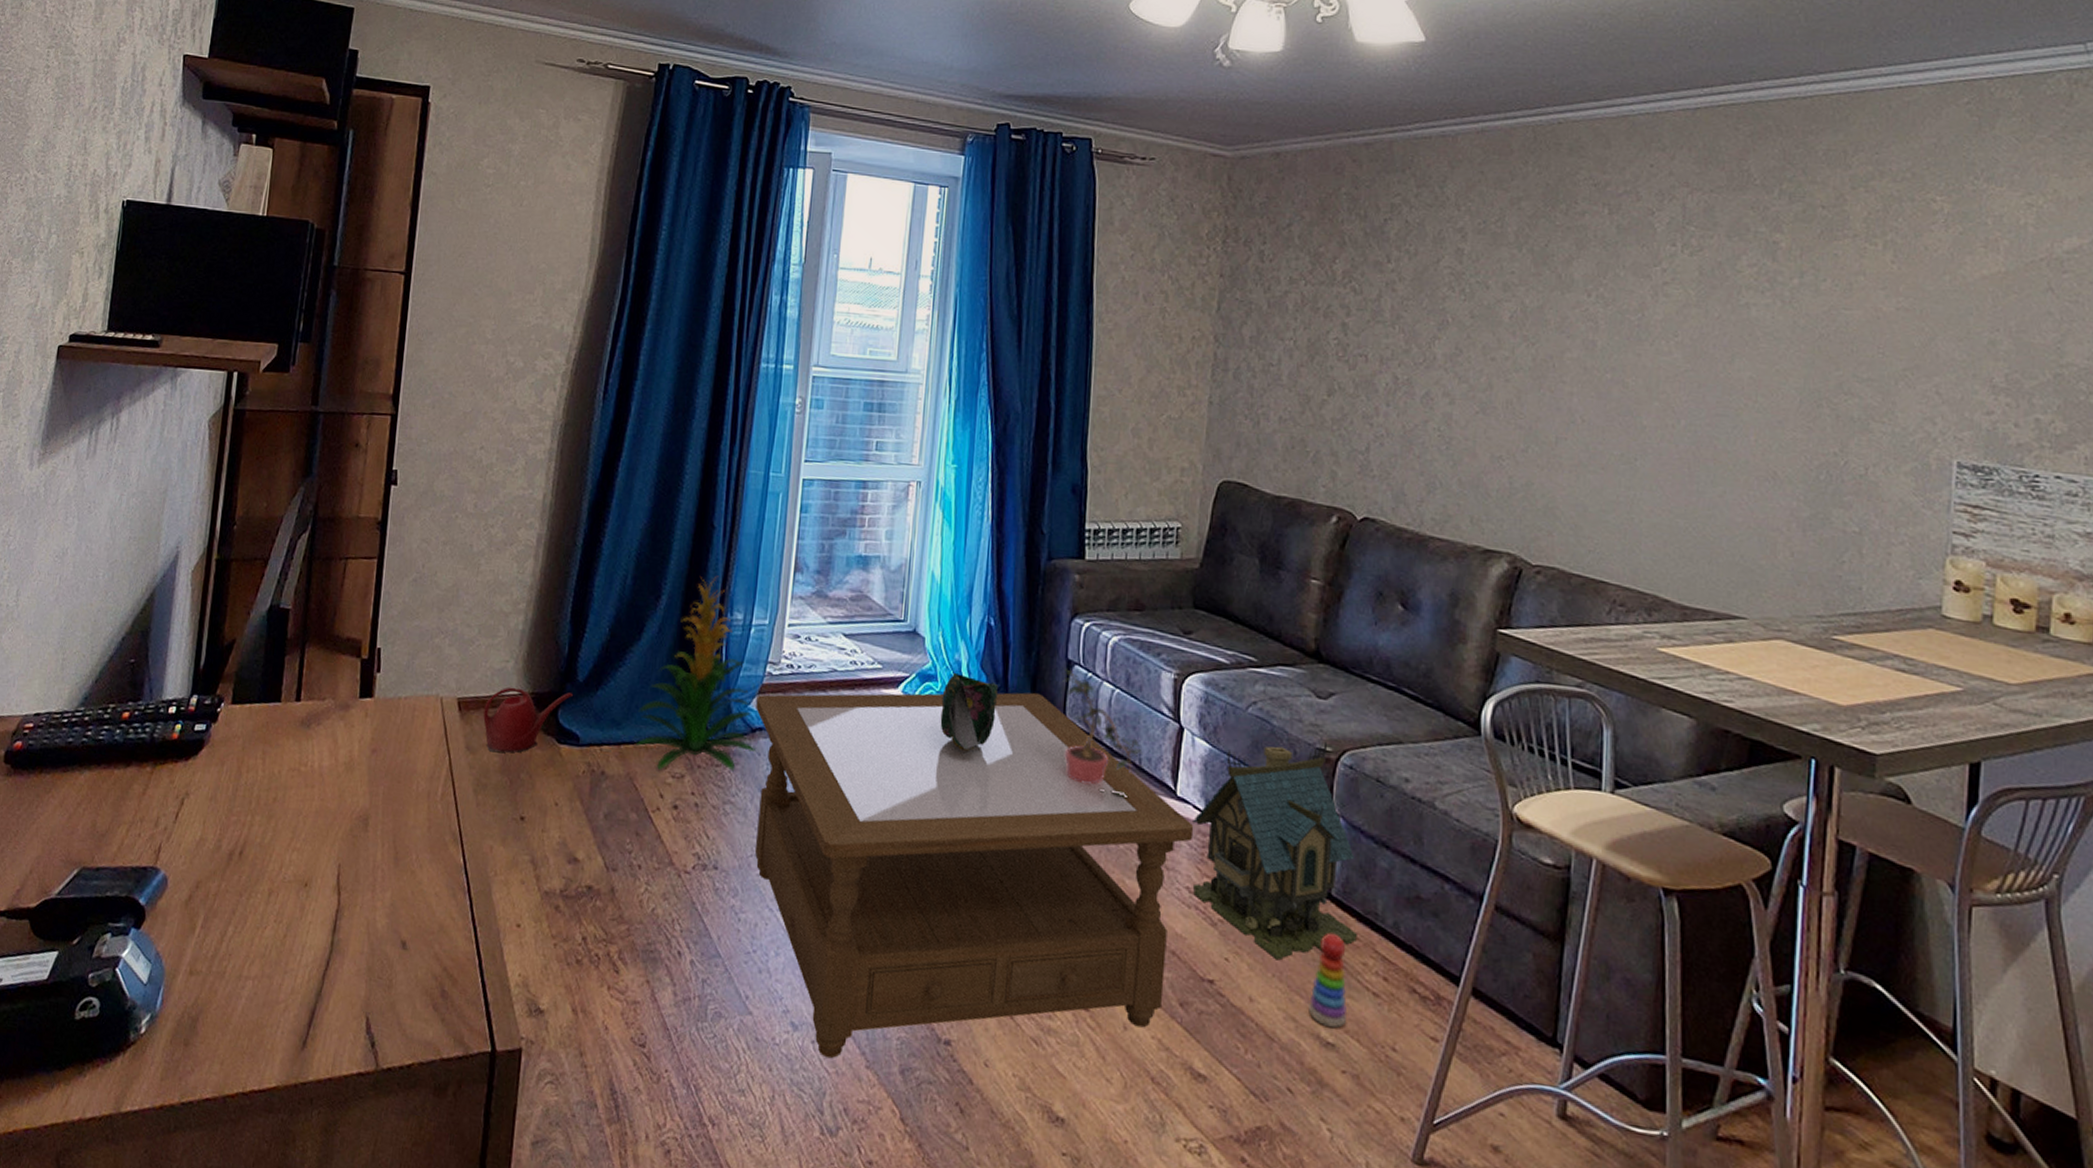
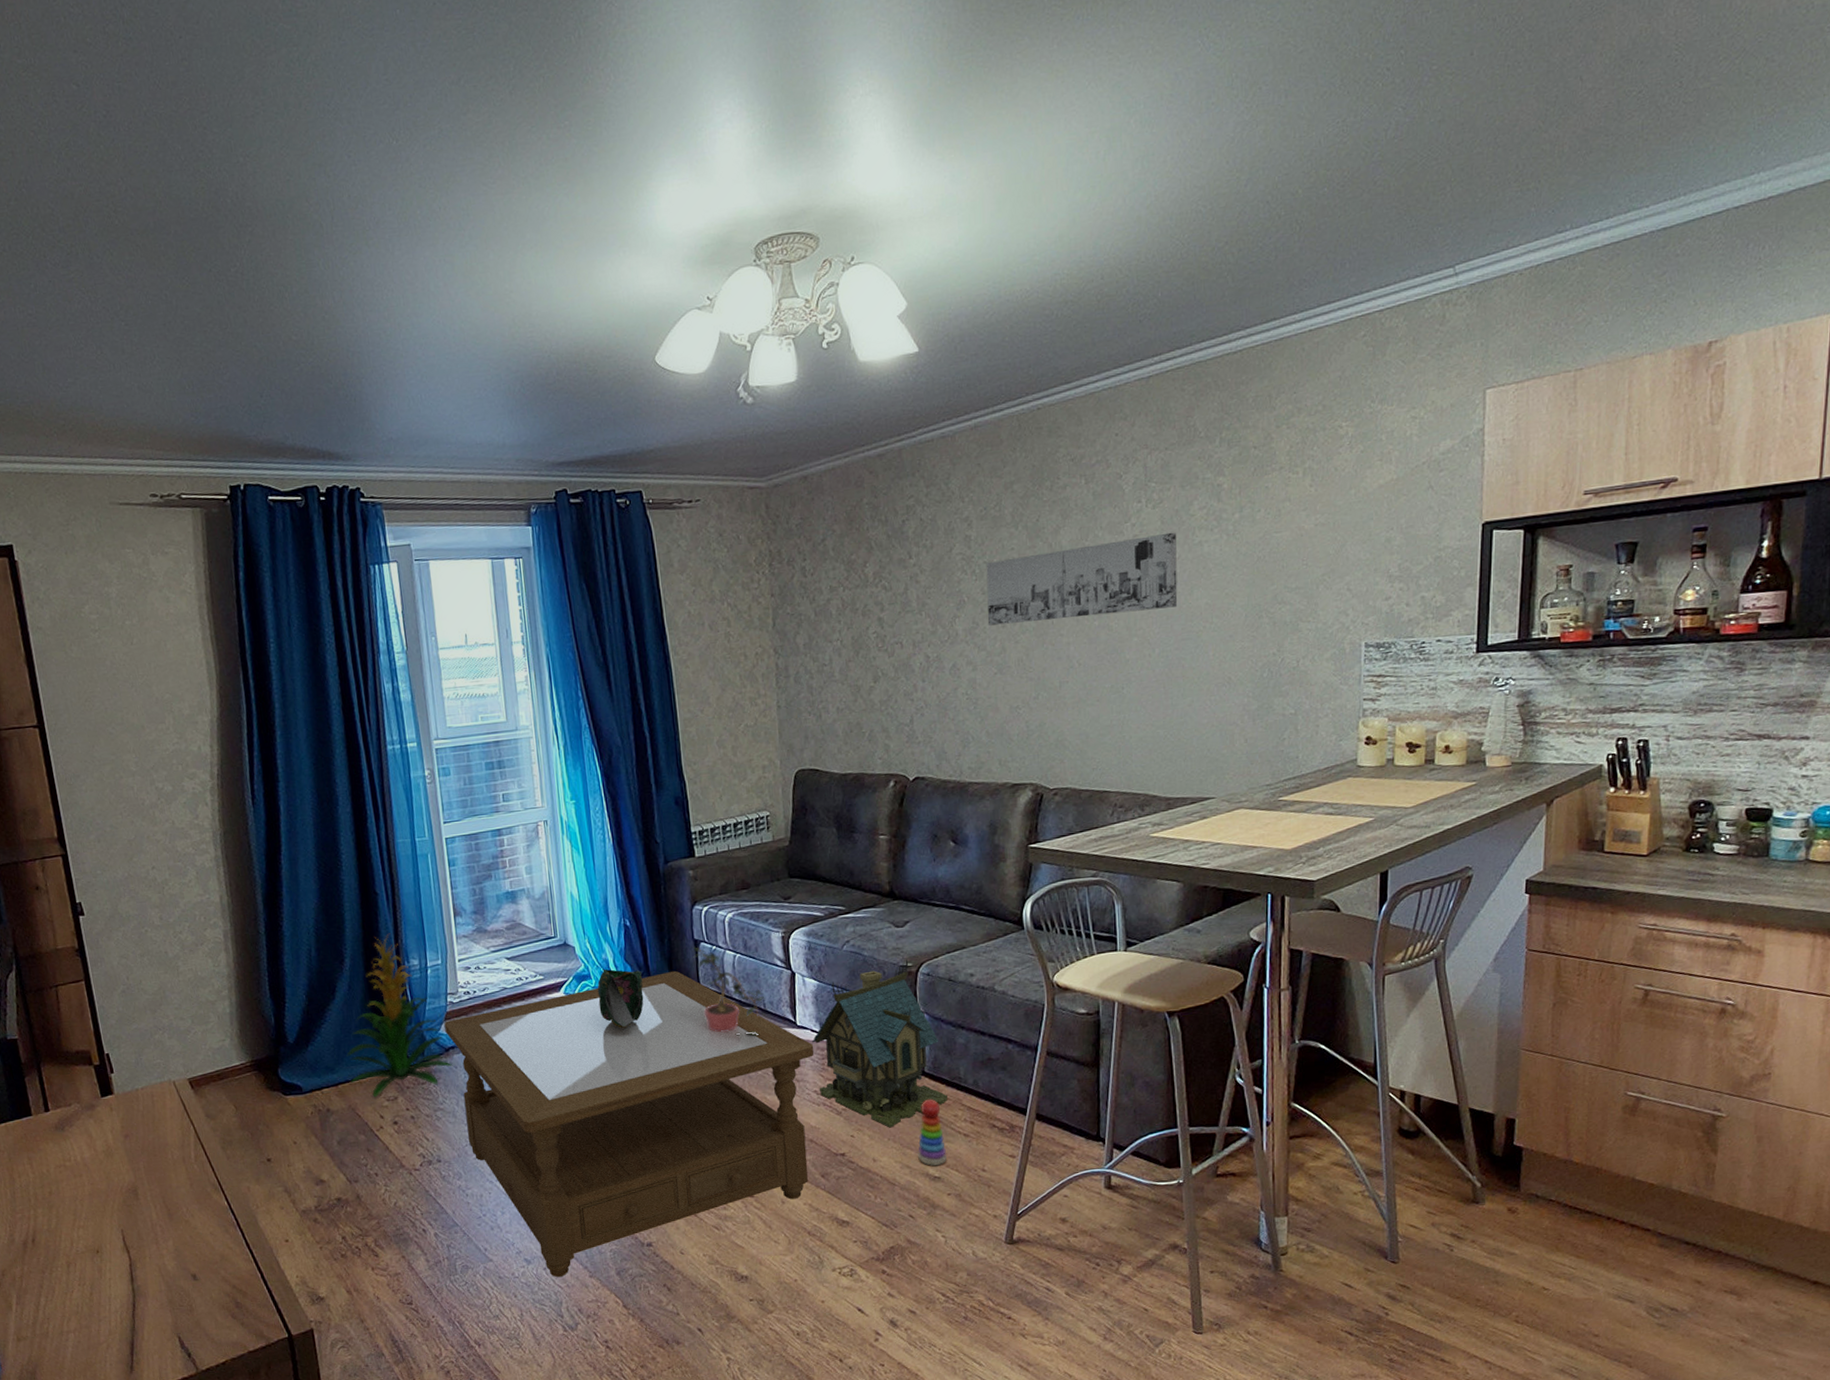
watering can: present [483,687,573,753] -> none [213,1054,287,1115]
wall art: none [1473,282,1718,375] -> present [986,532,1178,626]

